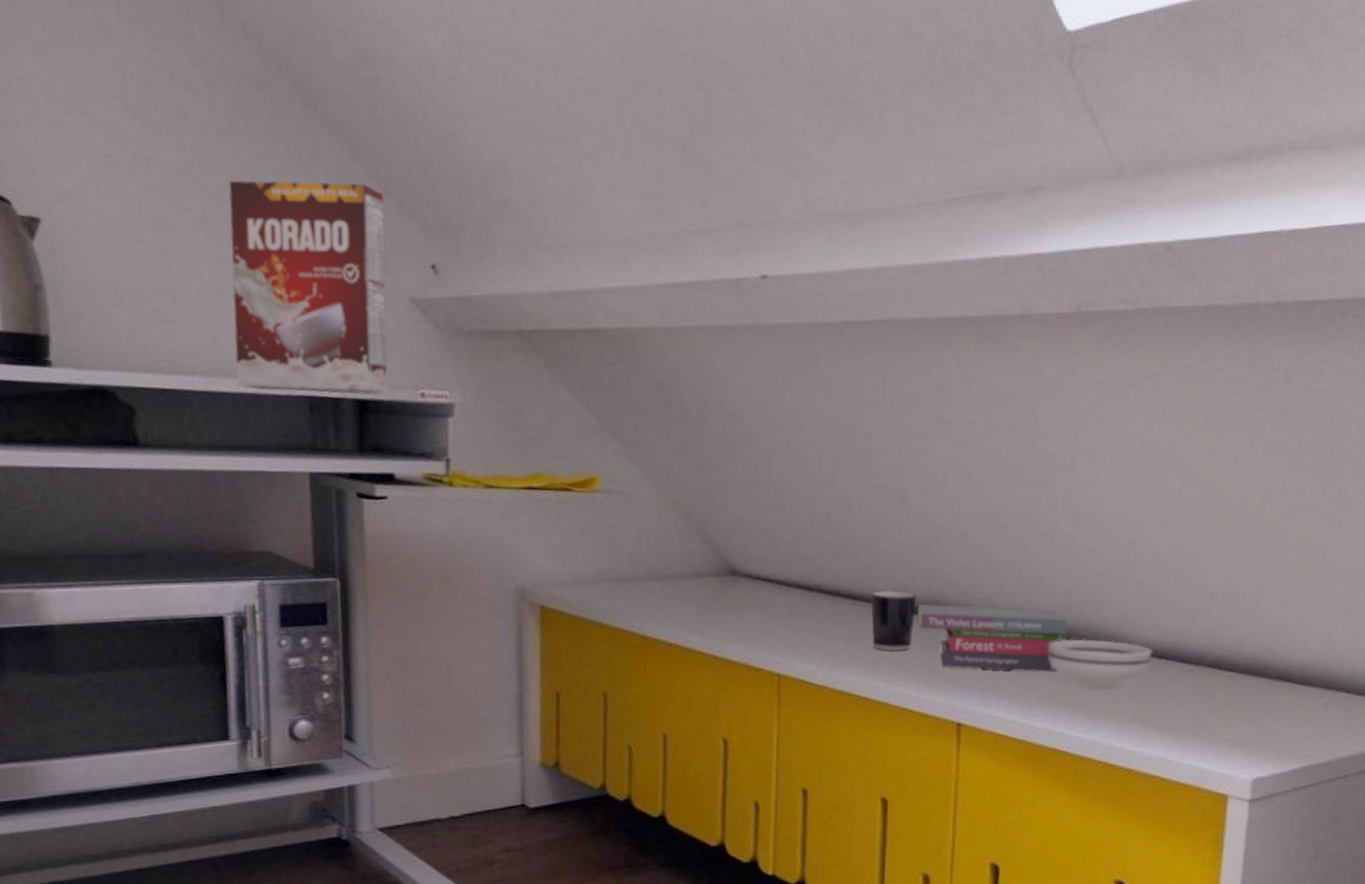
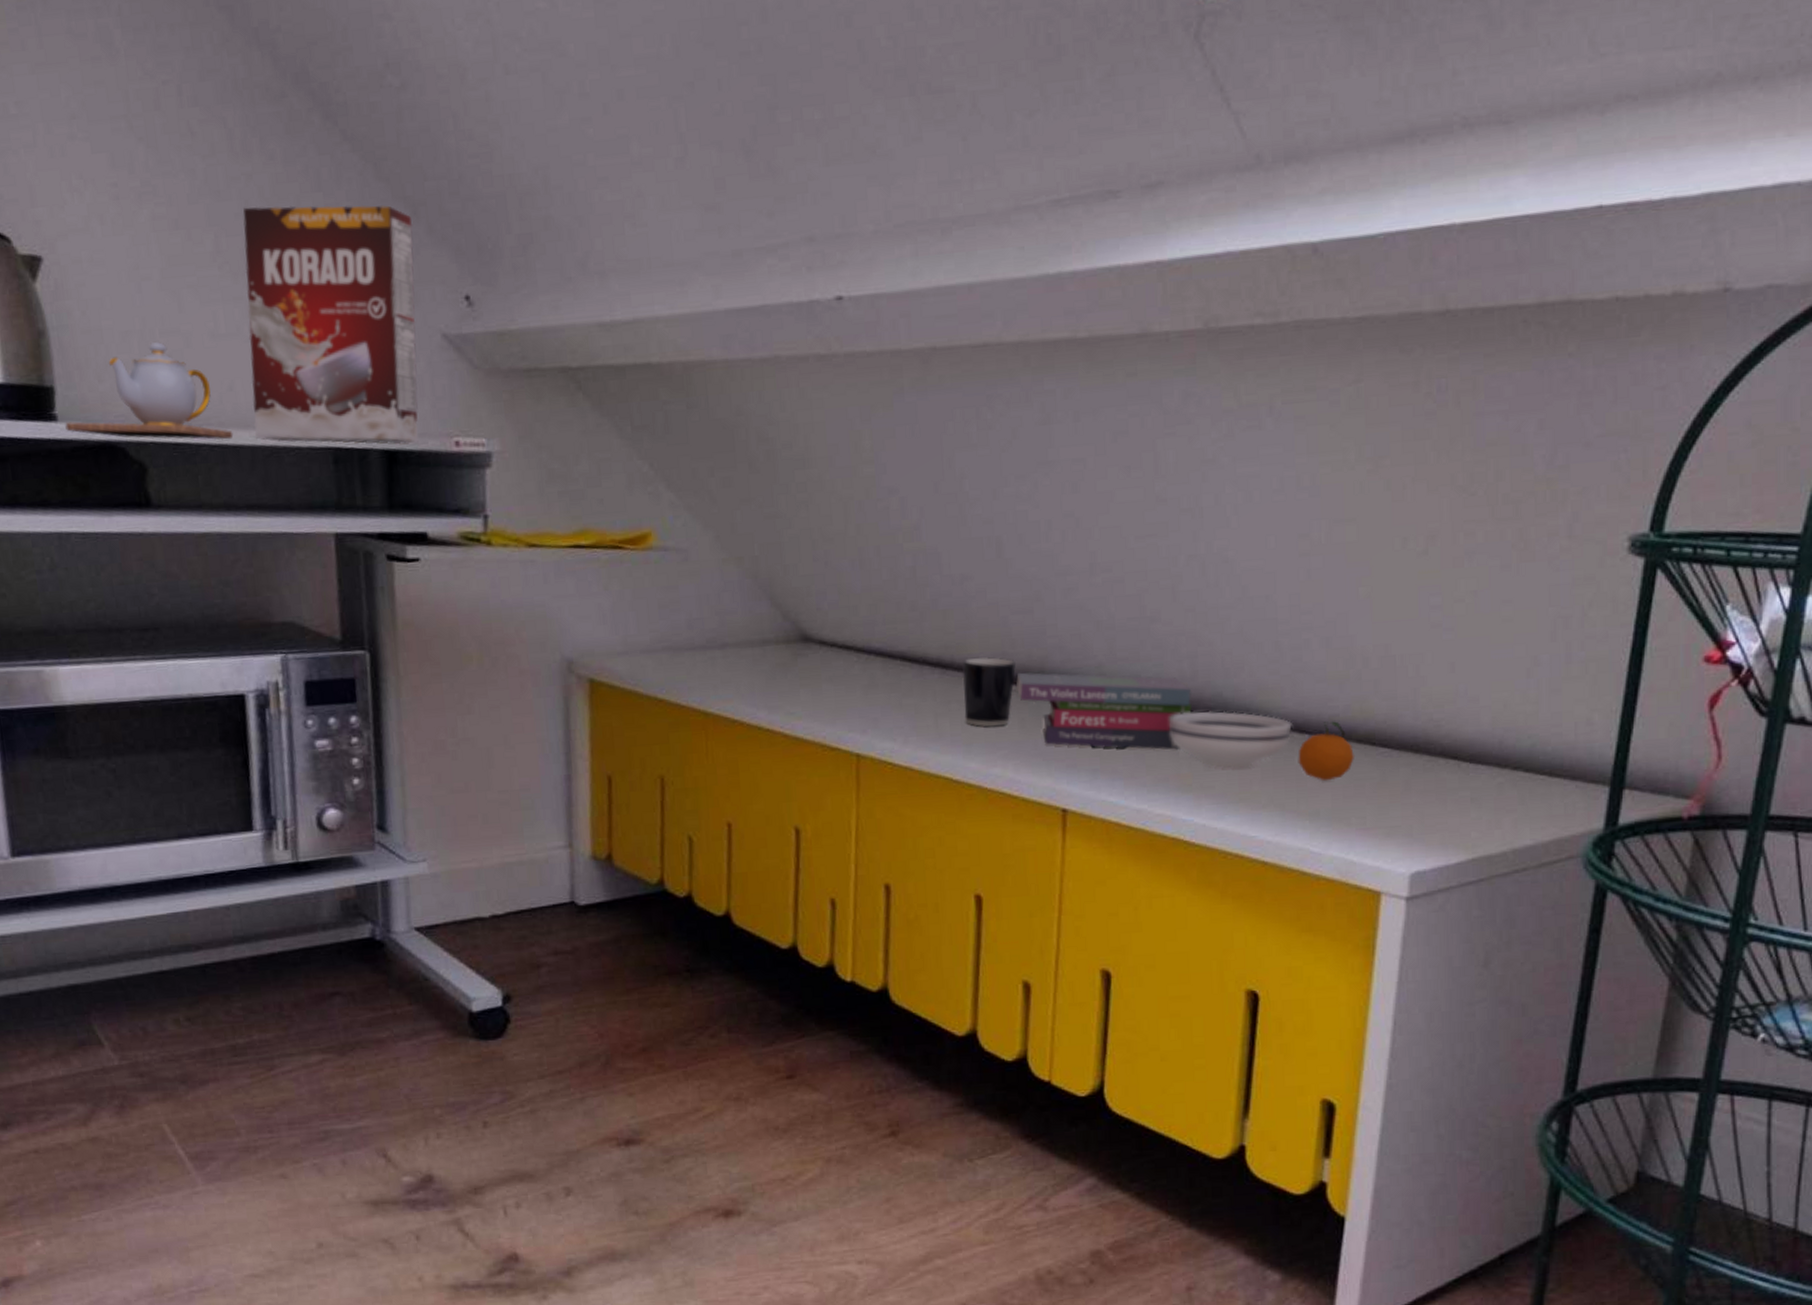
teapot: none [59,297,217,387] -> present [65,341,234,440]
orange: none [1157,648,1205,700] -> present [1298,721,1354,781]

